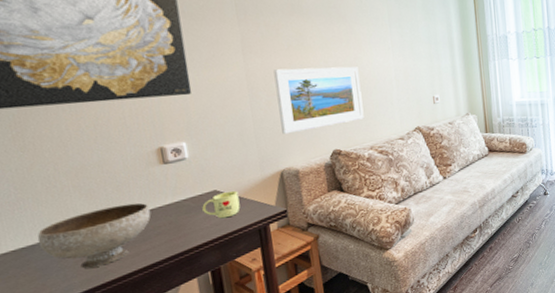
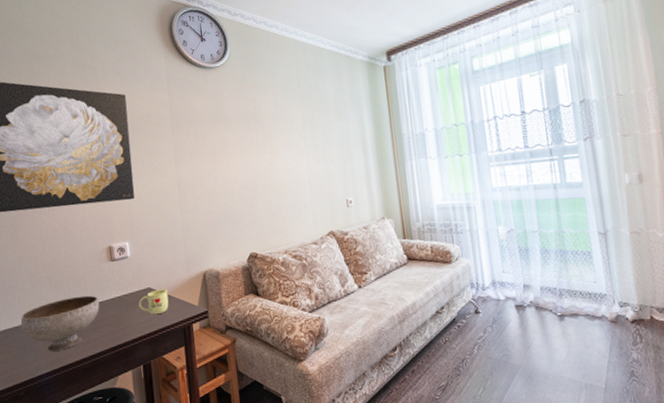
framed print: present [273,66,364,134] -> none [200,171,279,237]

